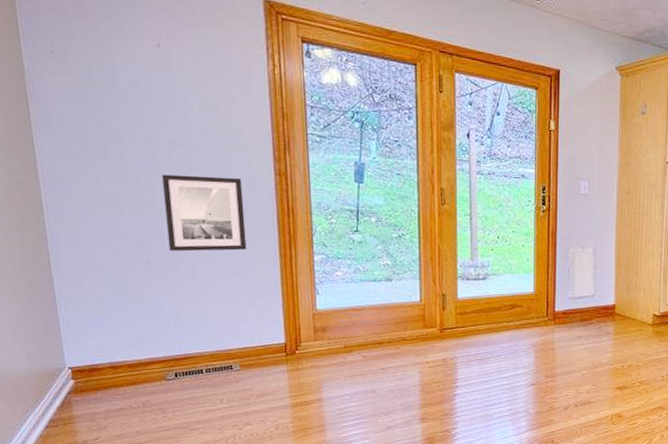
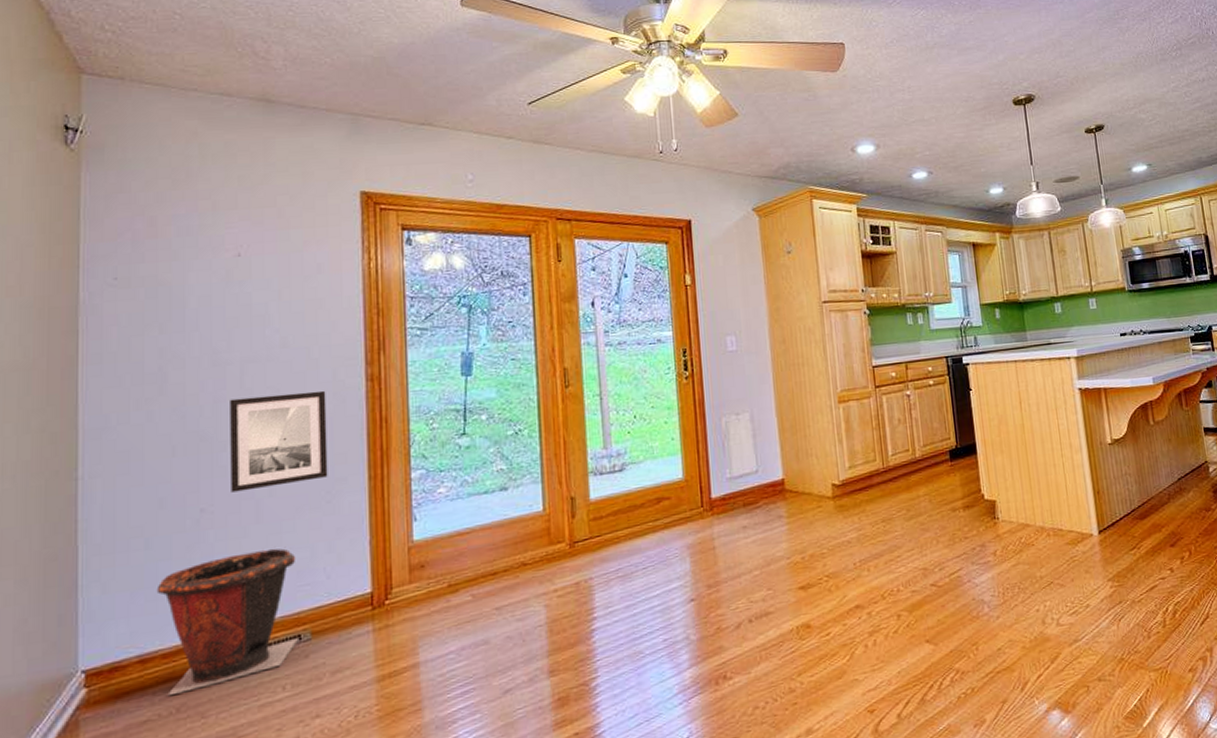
waste bin: none [118,299,231,395] -> present [156,546,300,697]

